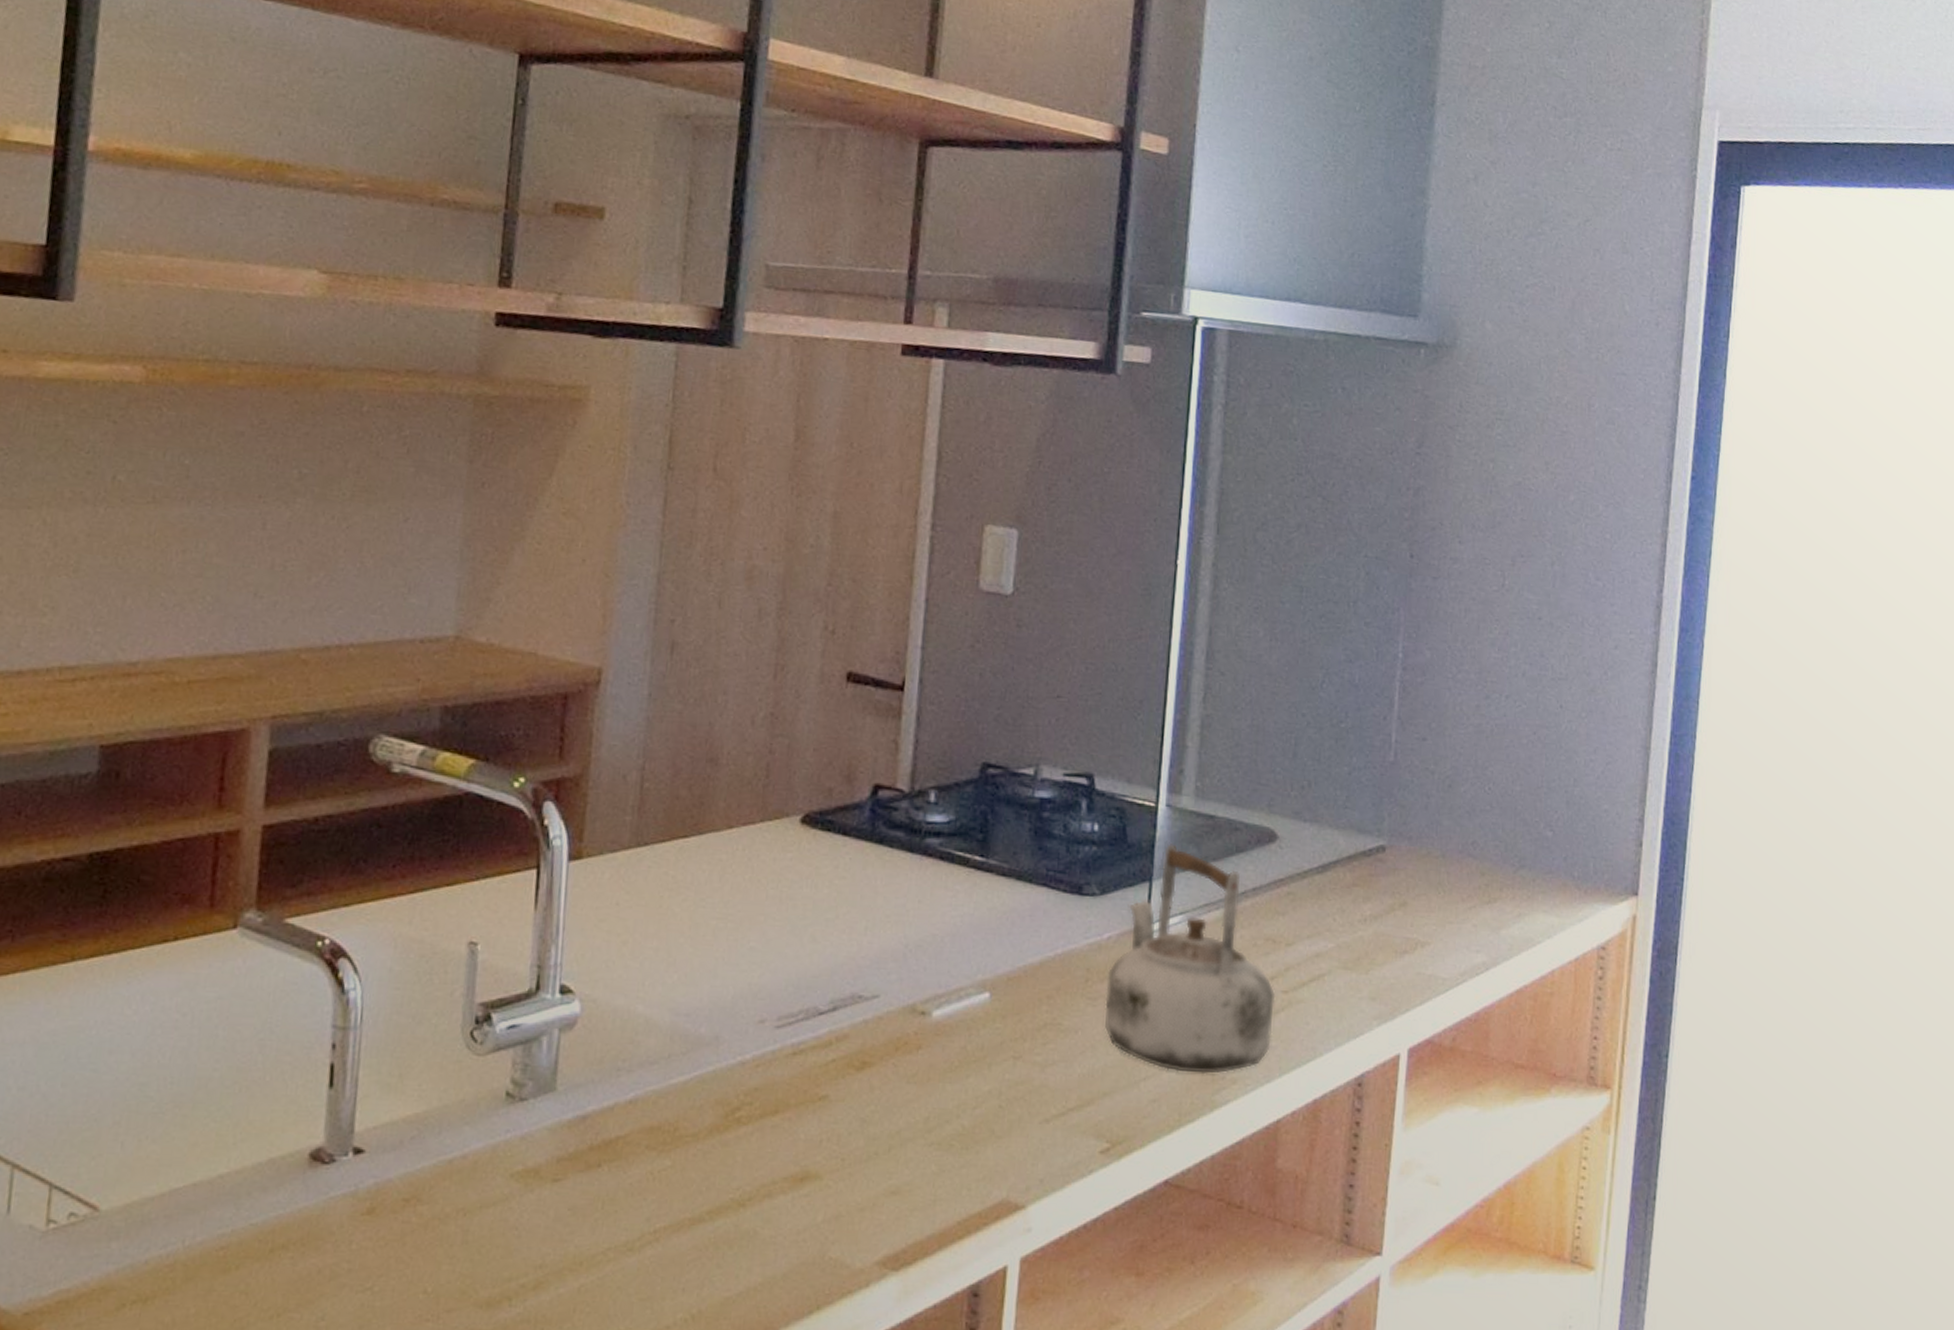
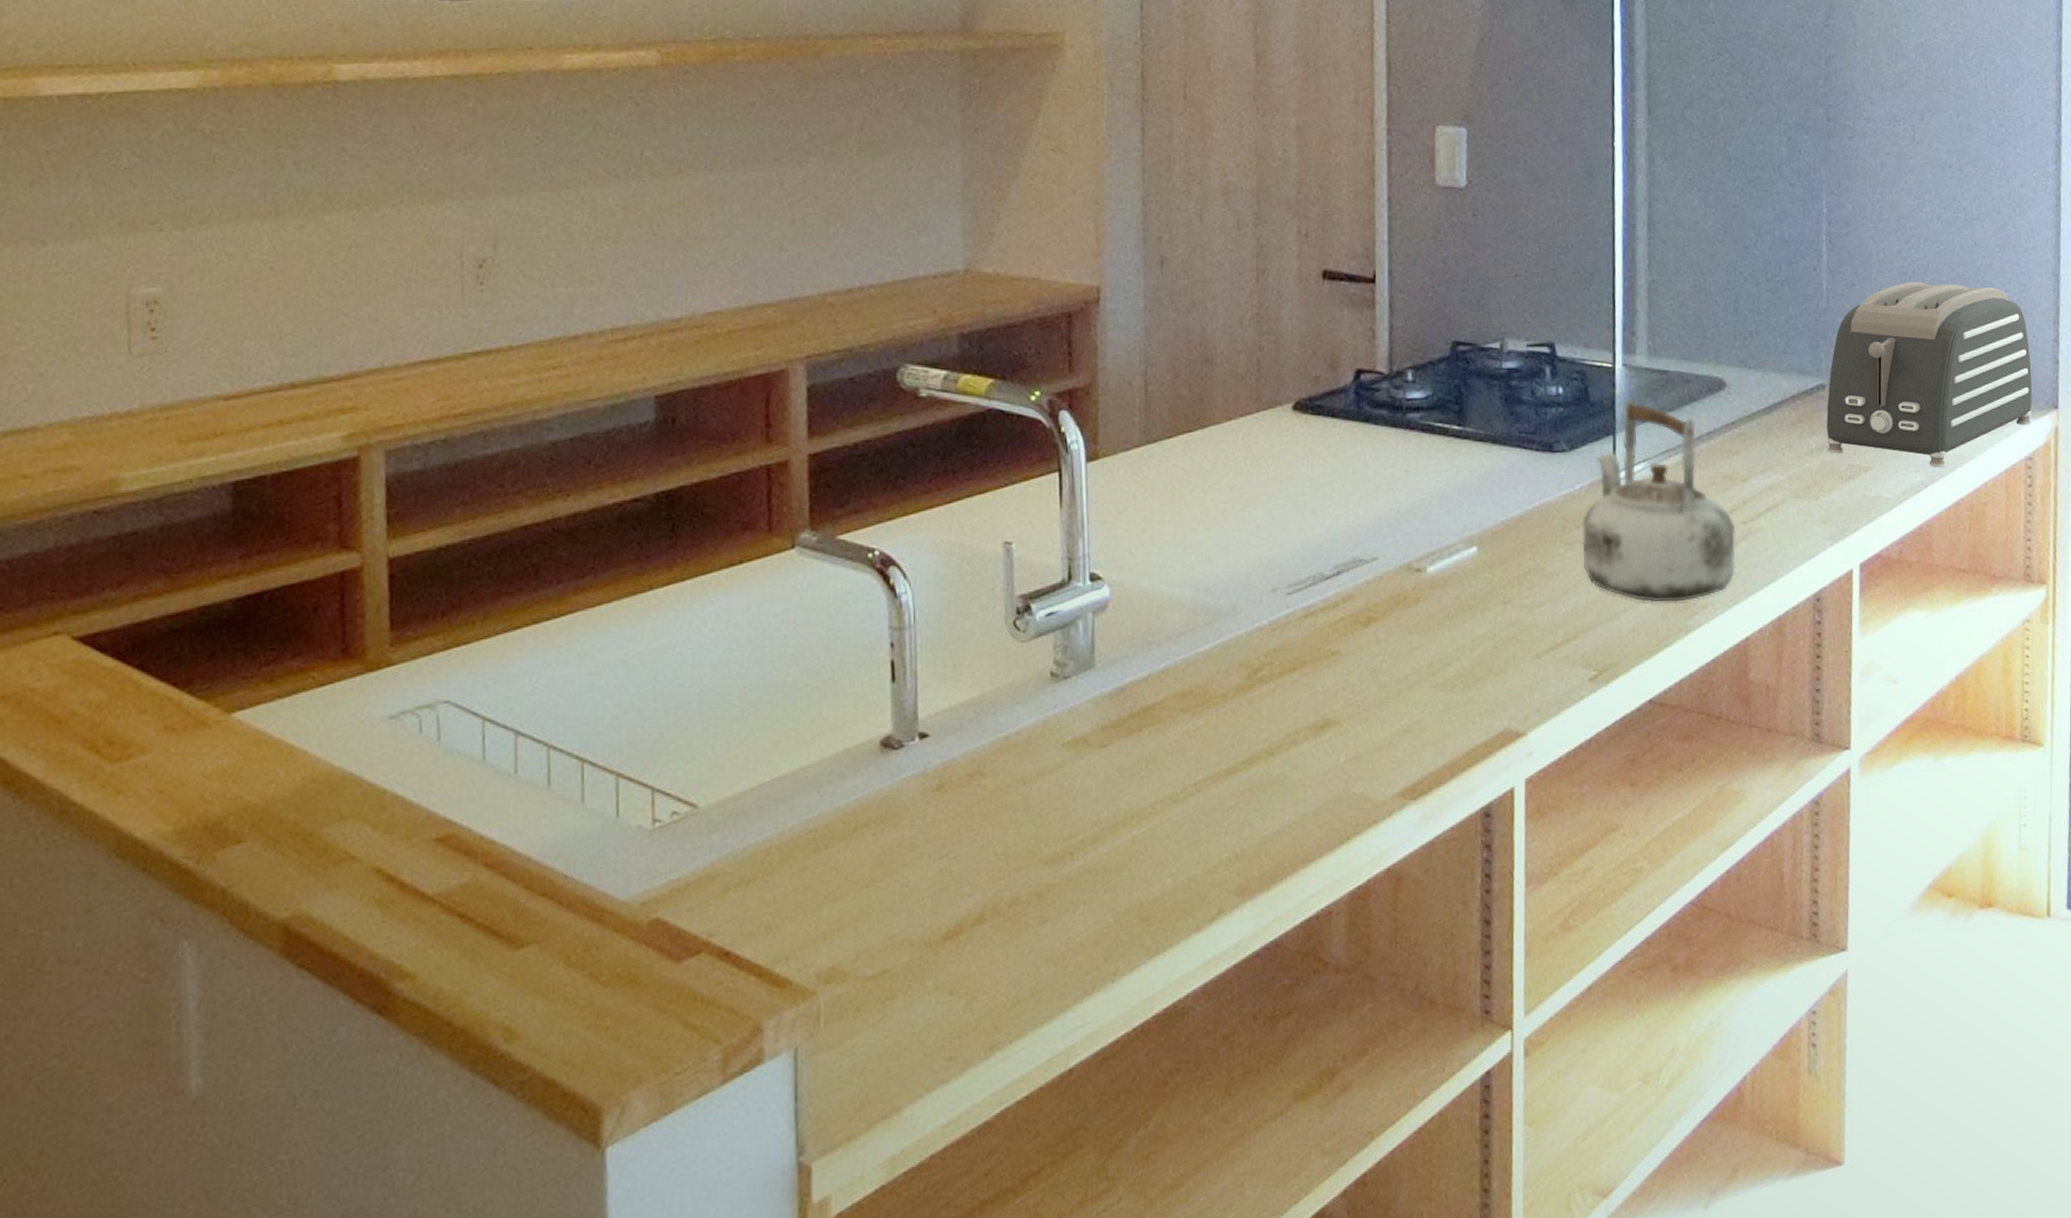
toaster: none [1383,741,1612,950] -> present [1826,281,2032,468]

